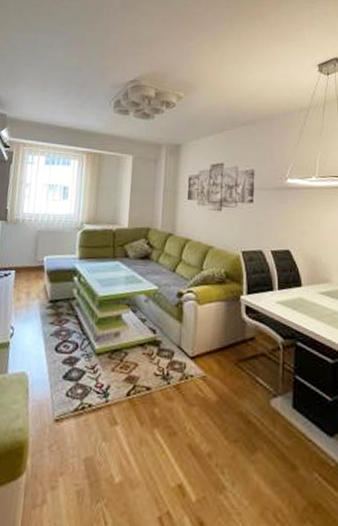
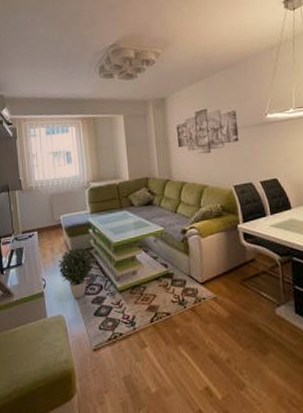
potted plant: none [31,295,73,356] -> present [58,247,94,299]

